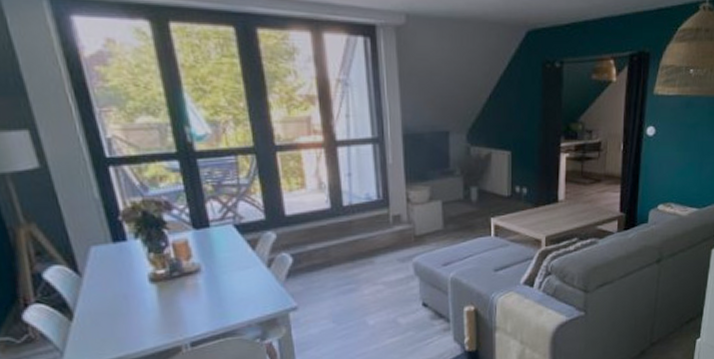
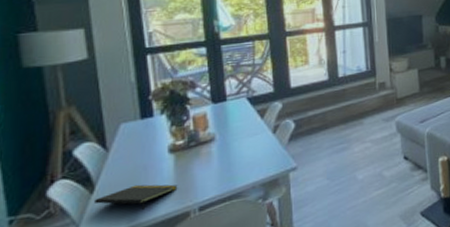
notepad: none [75,314,165,342] -> present [95,184,178,211]

